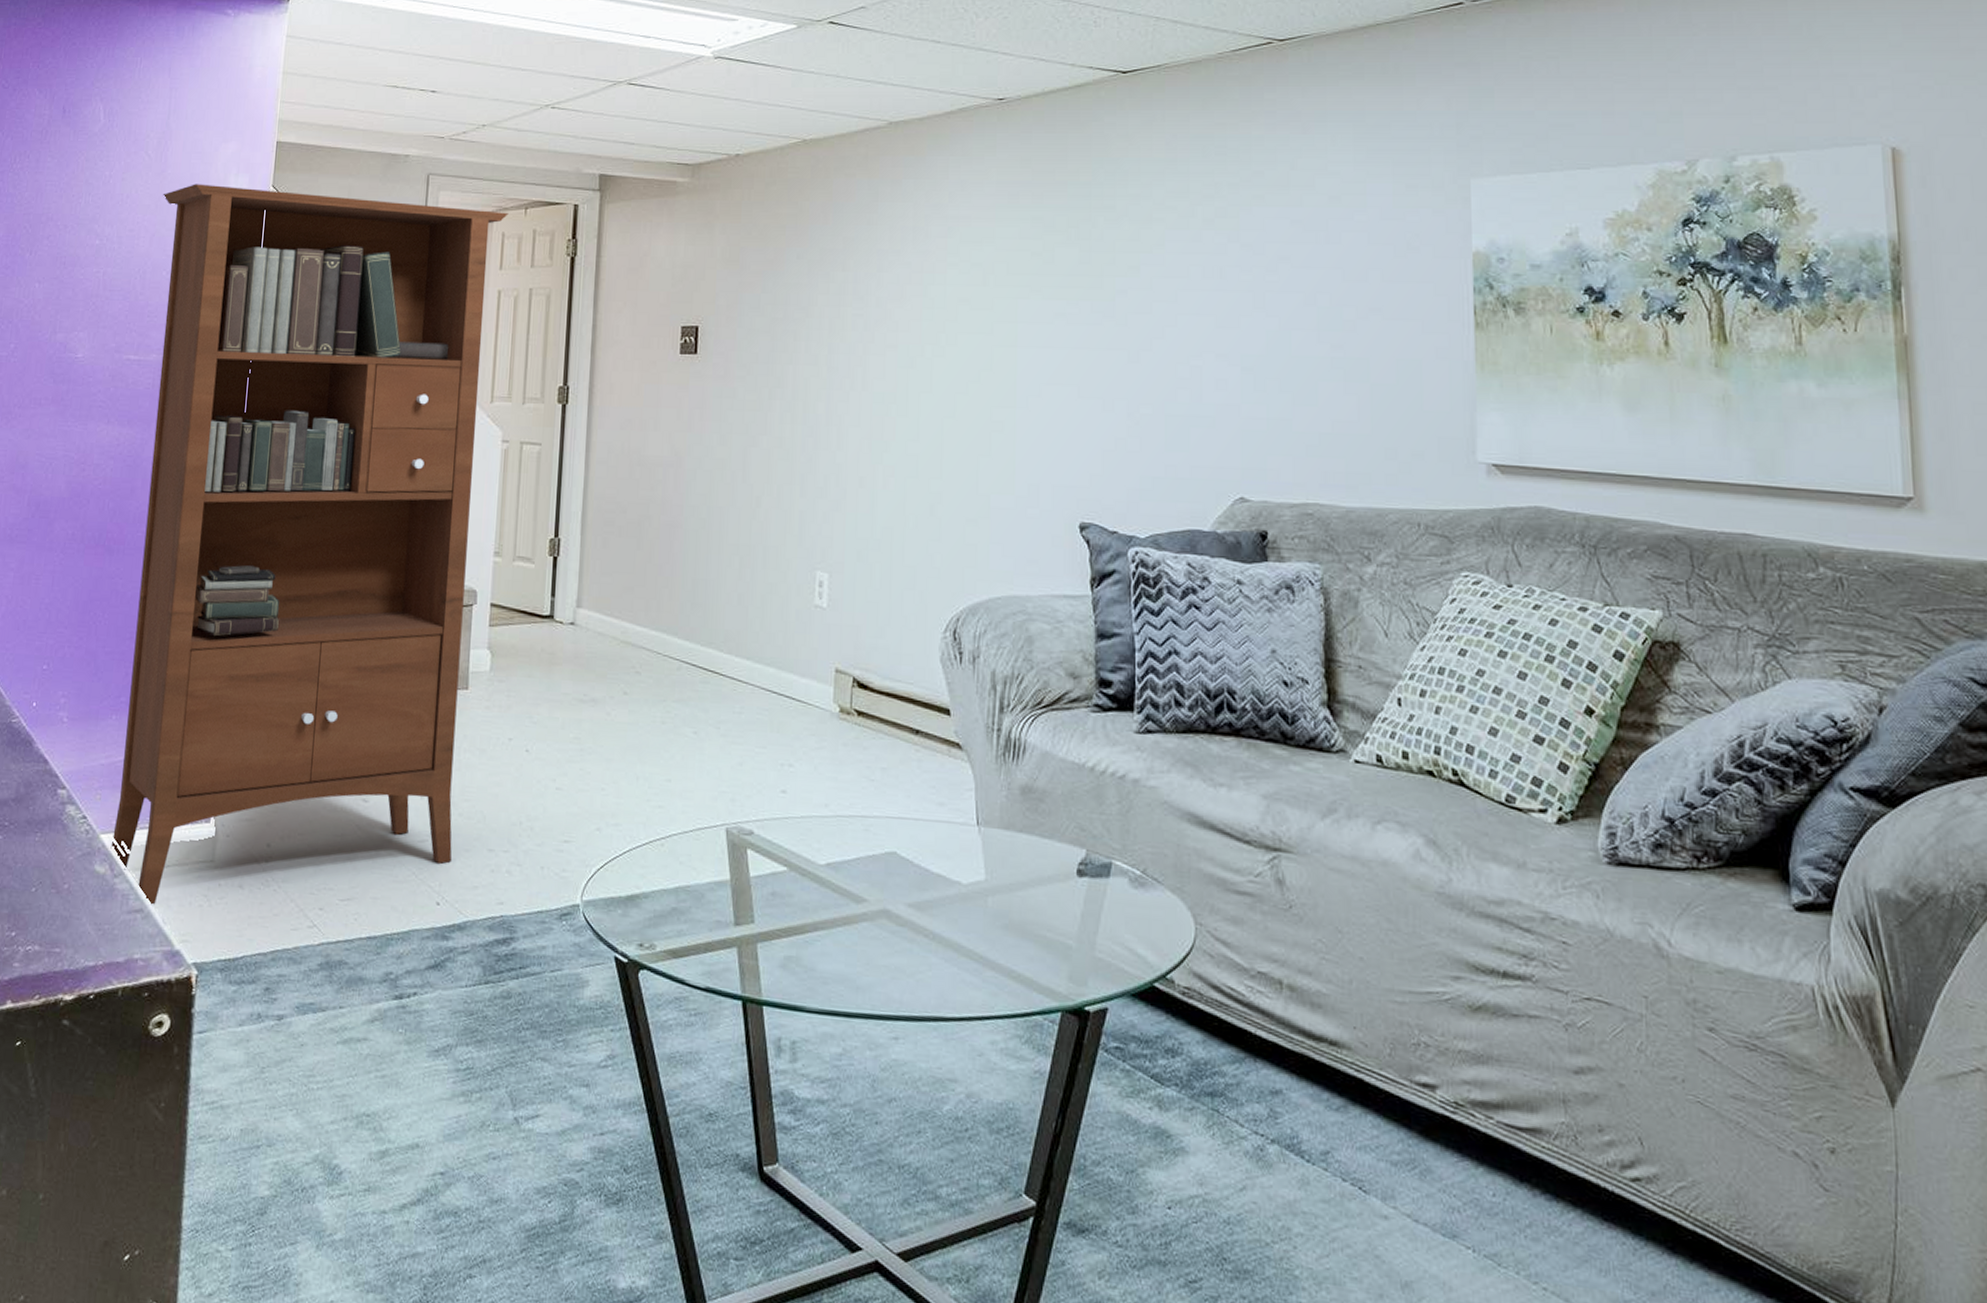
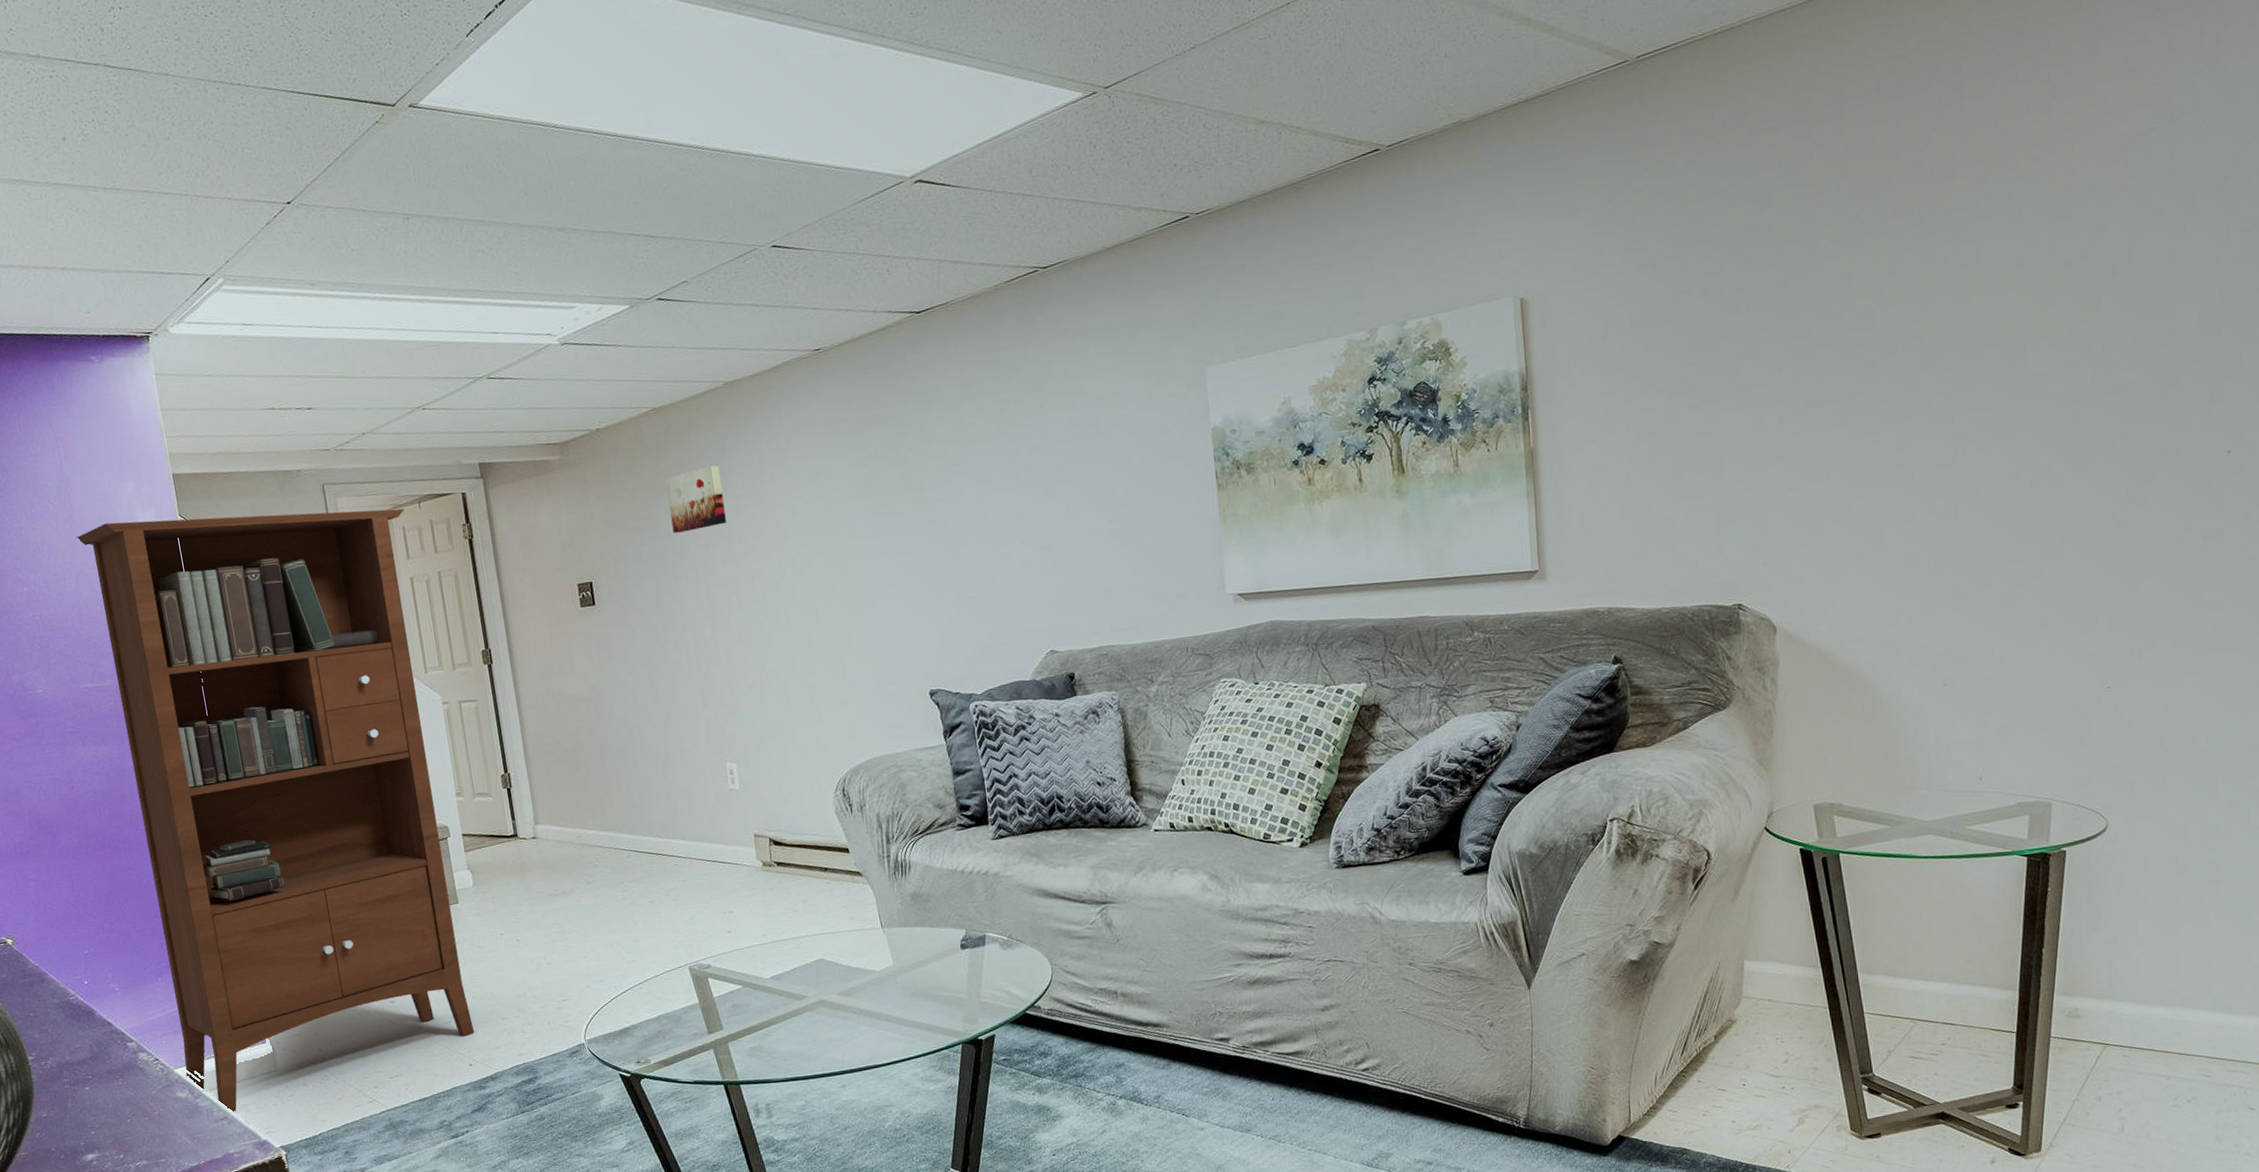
wall art: none [801,214,867,285] -> present [665,465,726,533]

